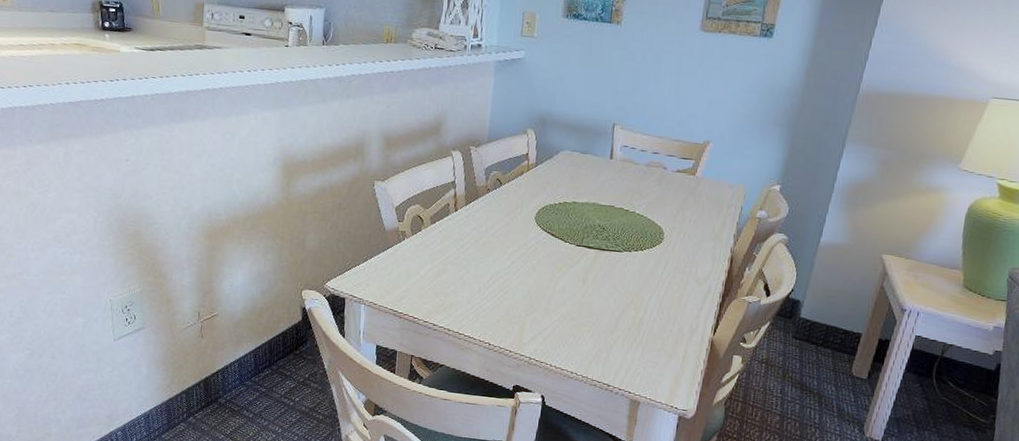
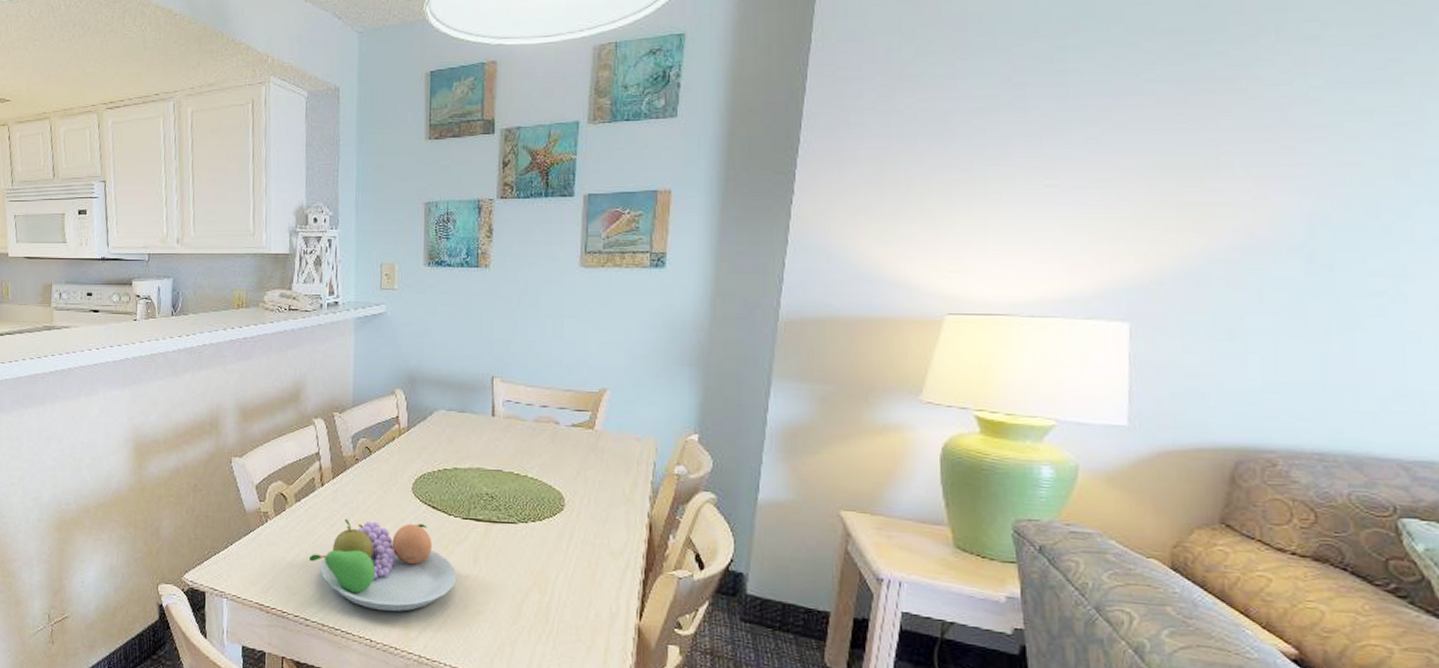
fruit bowl: none [440,241,567,321] -> present [310,519,457,612]

